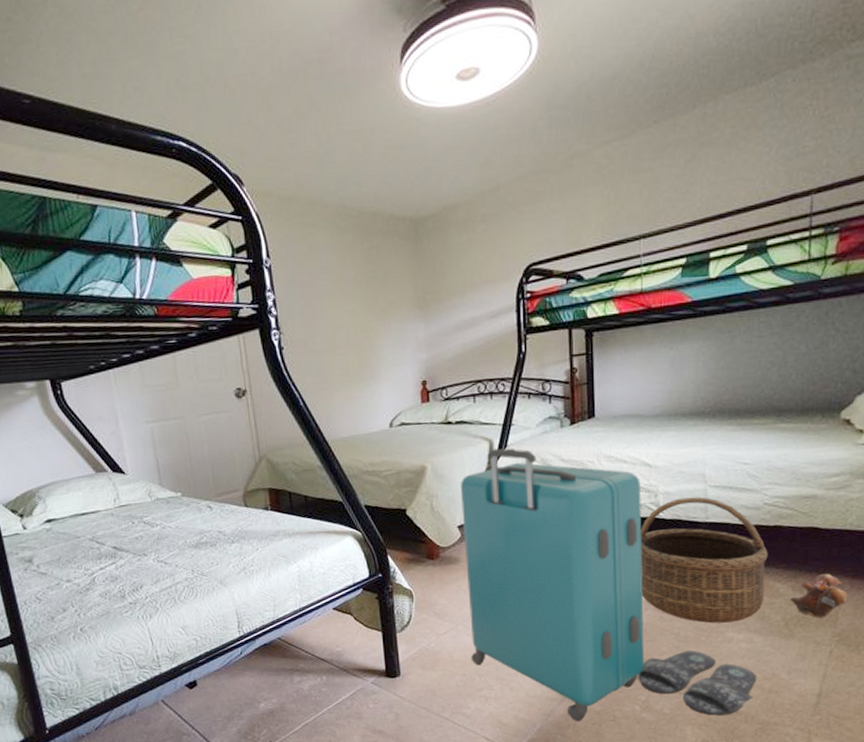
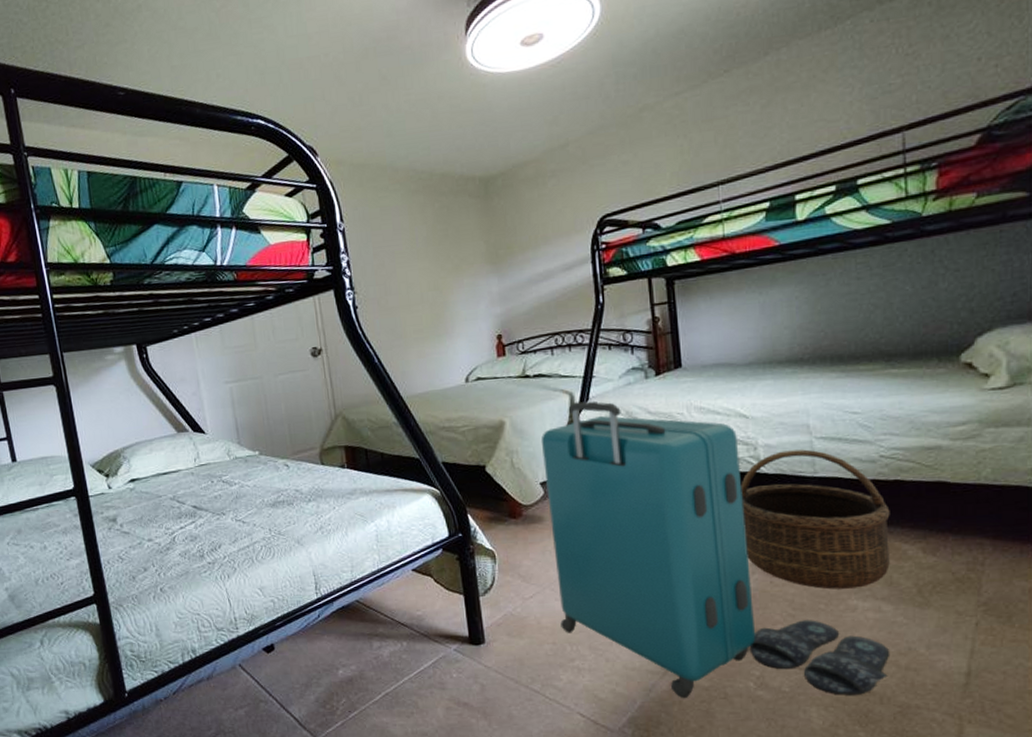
plush toy: present [789,573,848,618] -> none [921,533,991,584]

